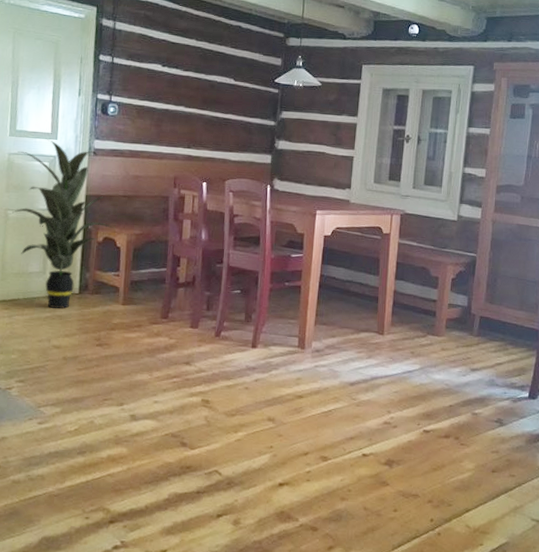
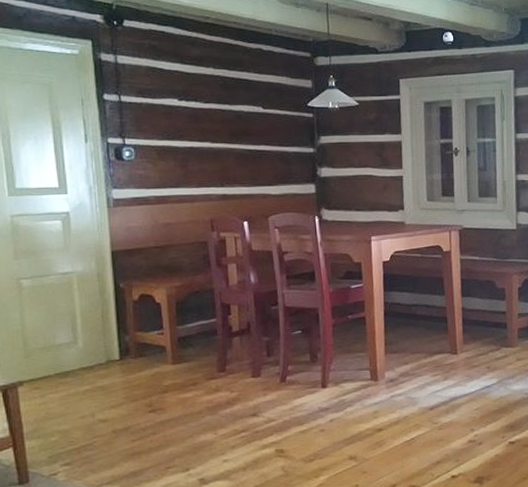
indoor plant: present [10,139,116,309] -> none [21,195,152,380]

